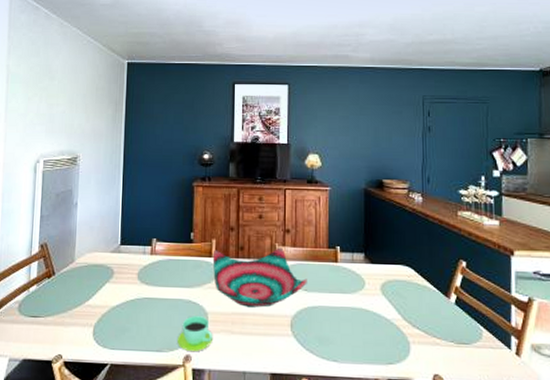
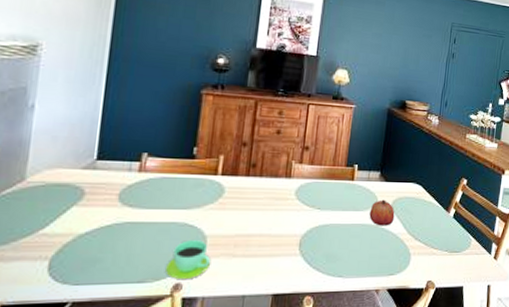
decorative bowl: present [212,247,307,307] -> none [217,165,322,228]
fruit: none [358,282,386,311] -> present [369,199,395,226]

